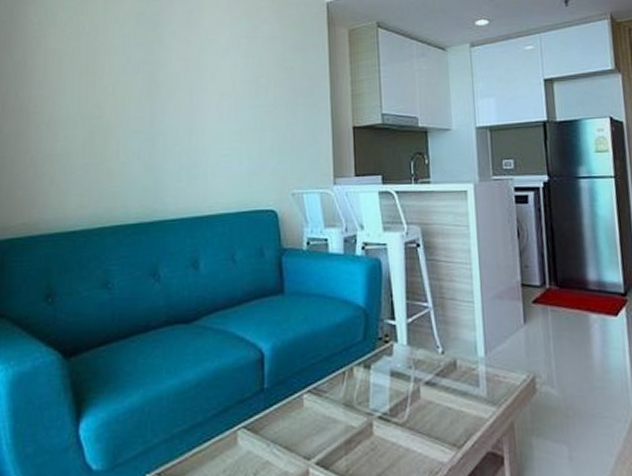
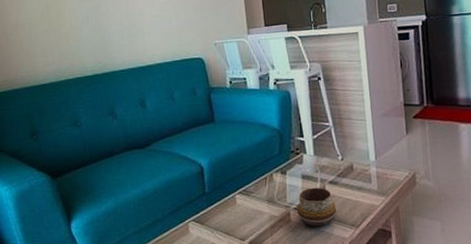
decorative bowl: none [382,389,433,444] -> present [297,187,336,227]

